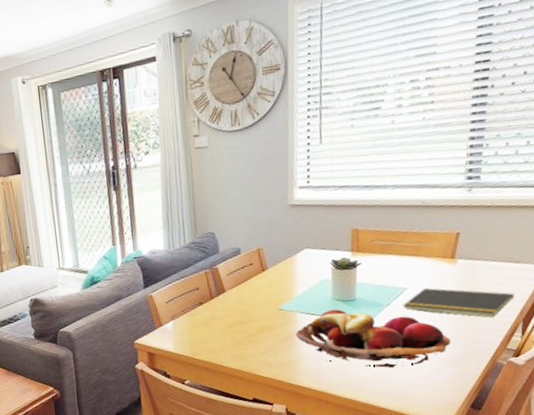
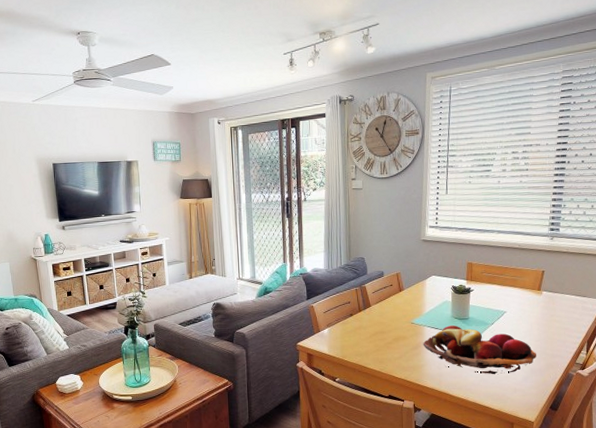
notepad: present [403,287,515,318] -> none [503,312,582,338]

